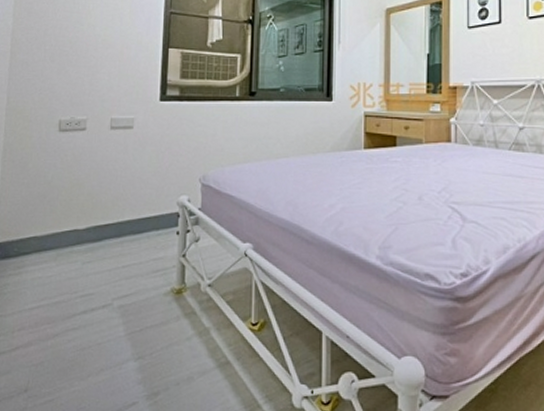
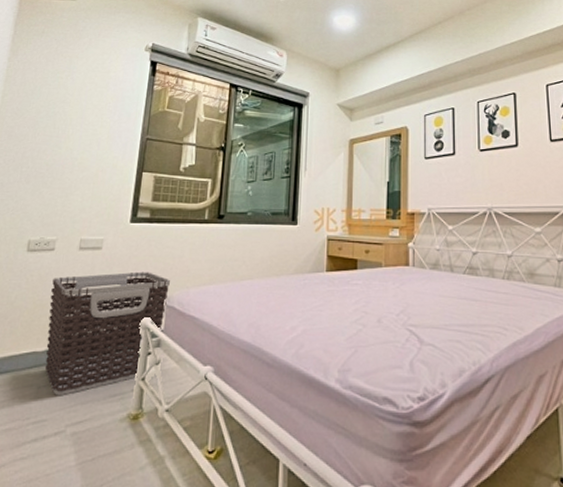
clothes hamper: none [86,150,204,272] -> present [44,271,170,396]

